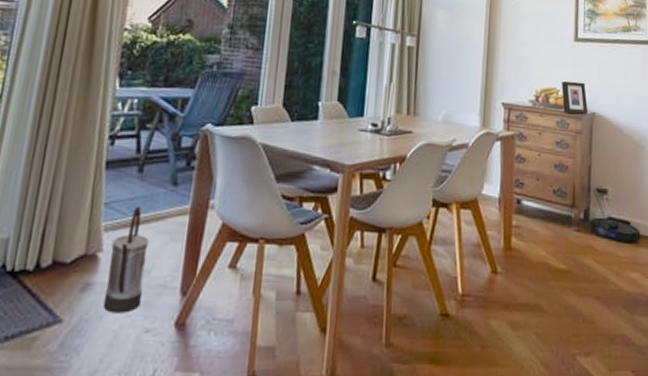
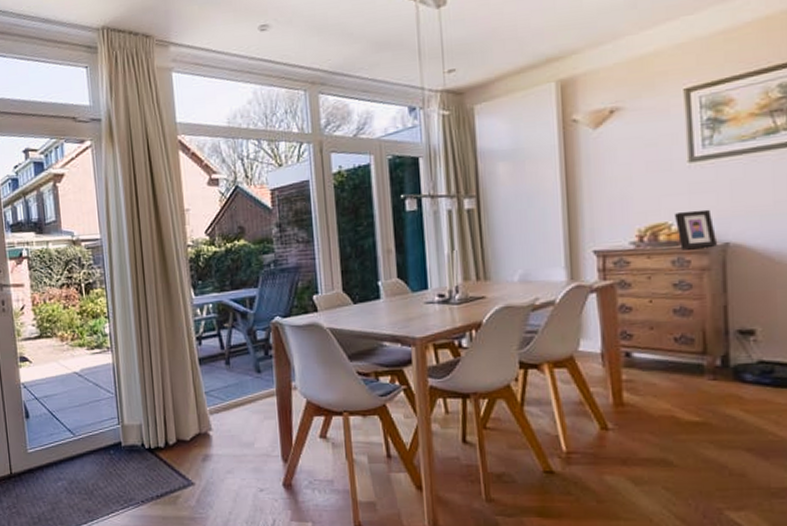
watering can: present [103,206,149,313] -> none [218,392,251,477]

